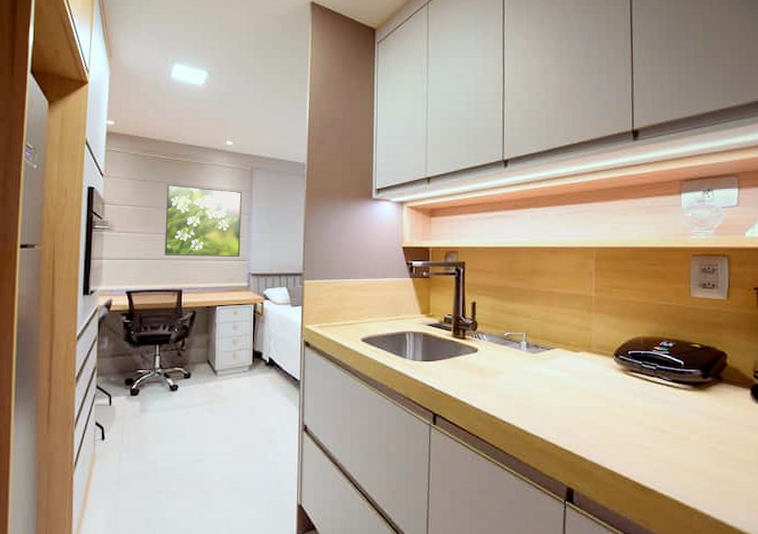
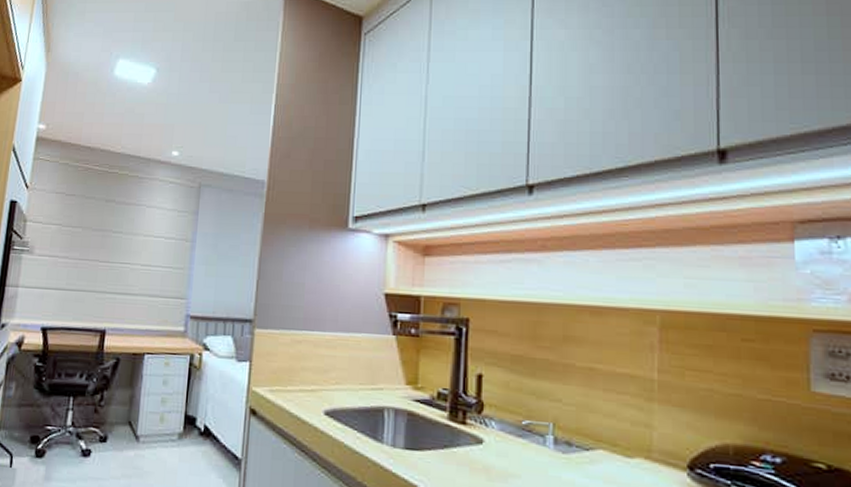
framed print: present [164,184,243,257] -> none [89,201,186,294]

